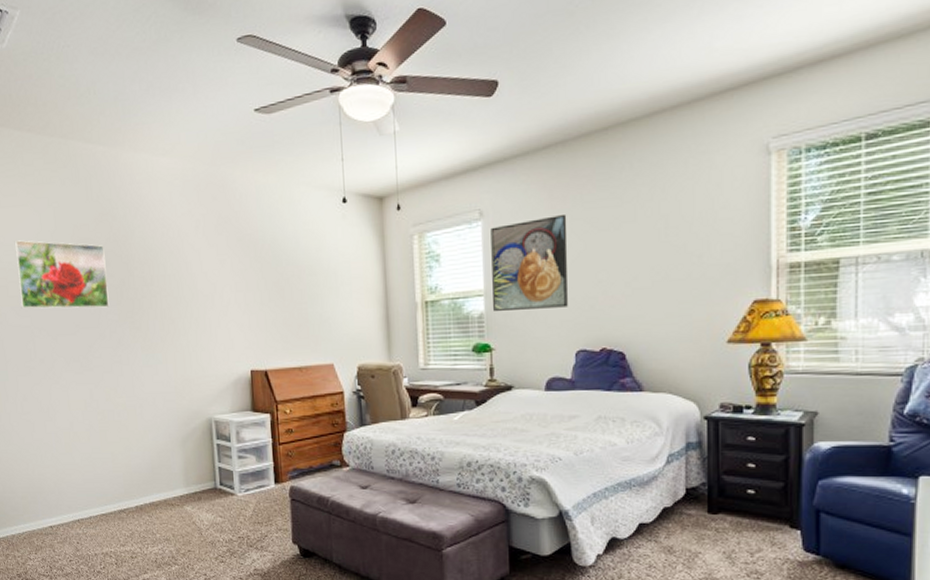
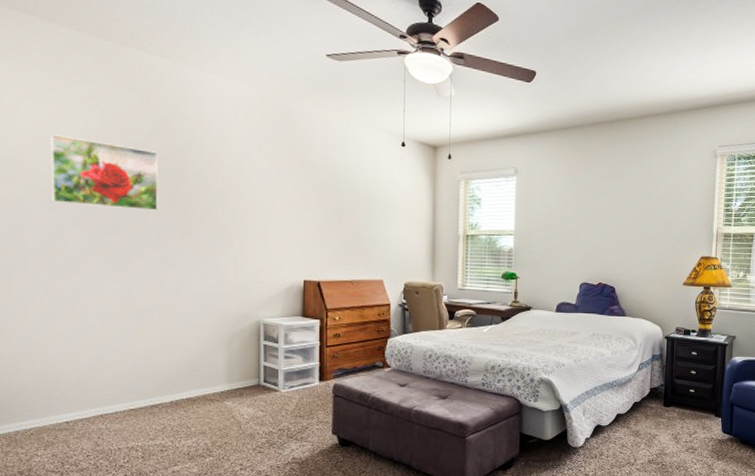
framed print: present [491,215,568,311] -> none [521,180,580,250]

